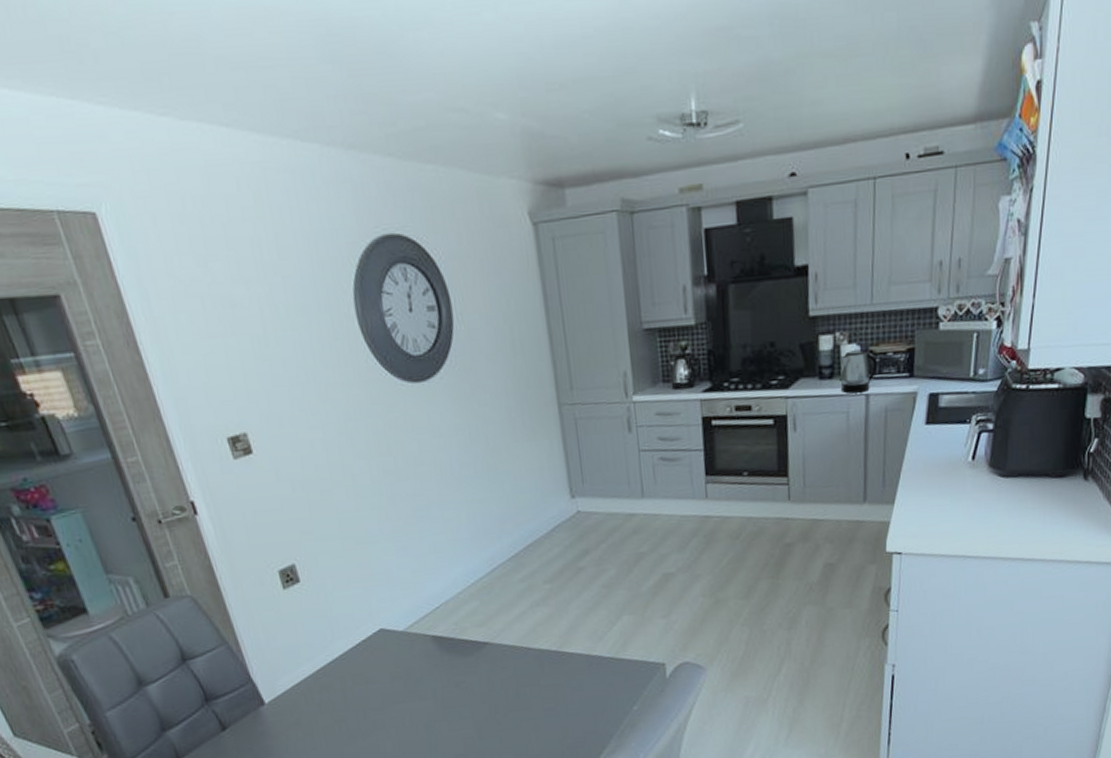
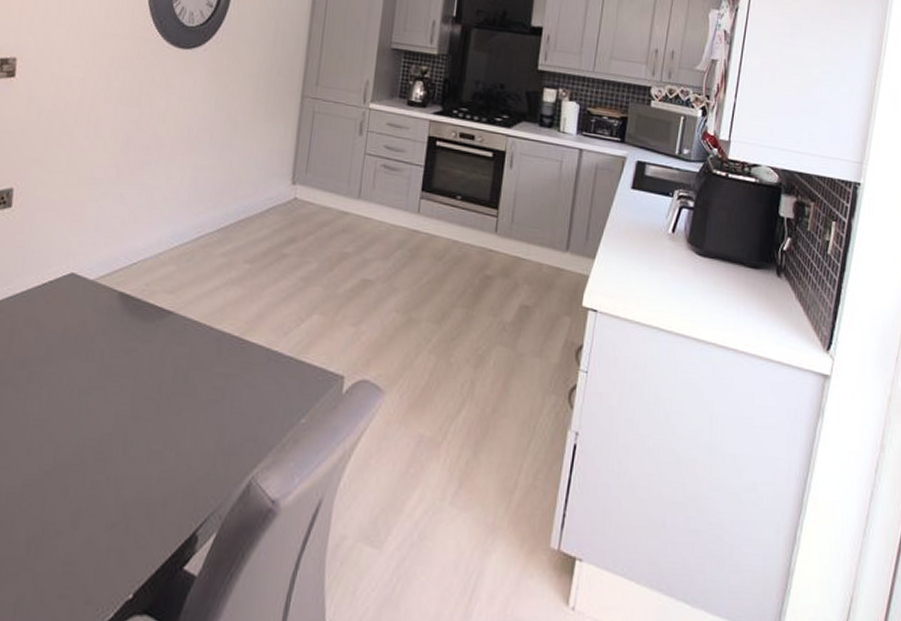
kettle: present [841,350,878,394] -> none [558,107,594,147]

